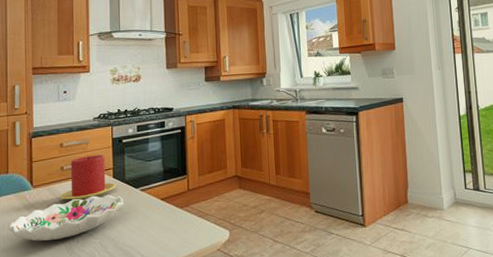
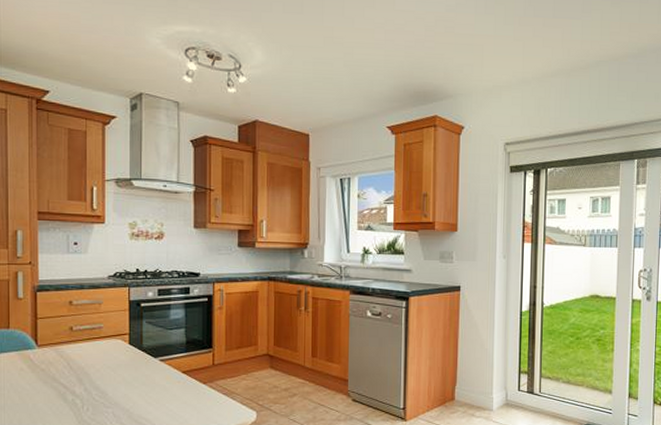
decorative bowl: present [8,194,124,241] -> none [9,361,140,405]
candle: present [59,154,116,201] -> none [67,317,132,365]

